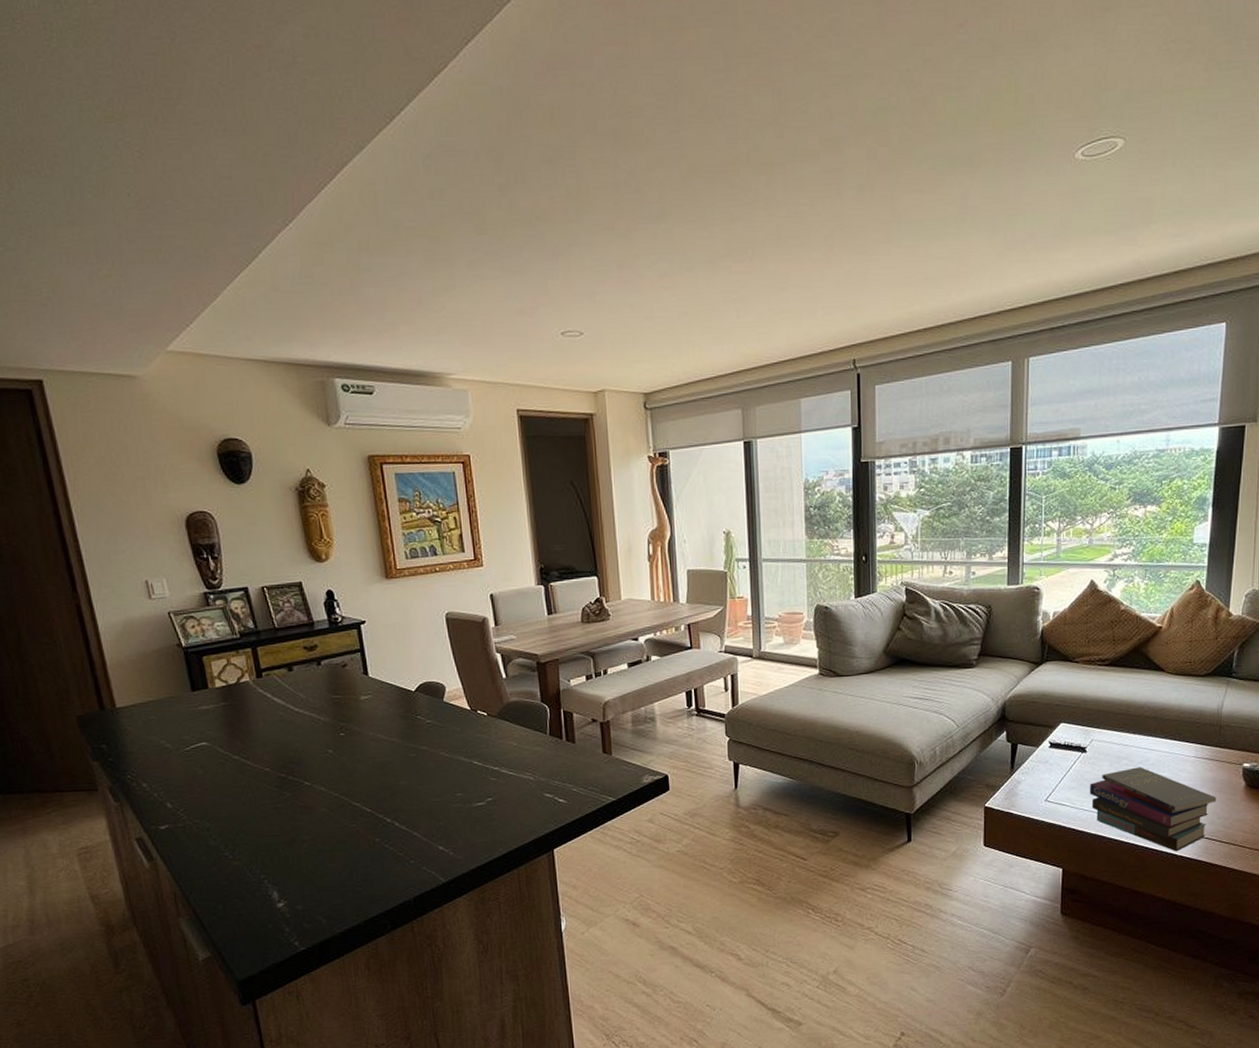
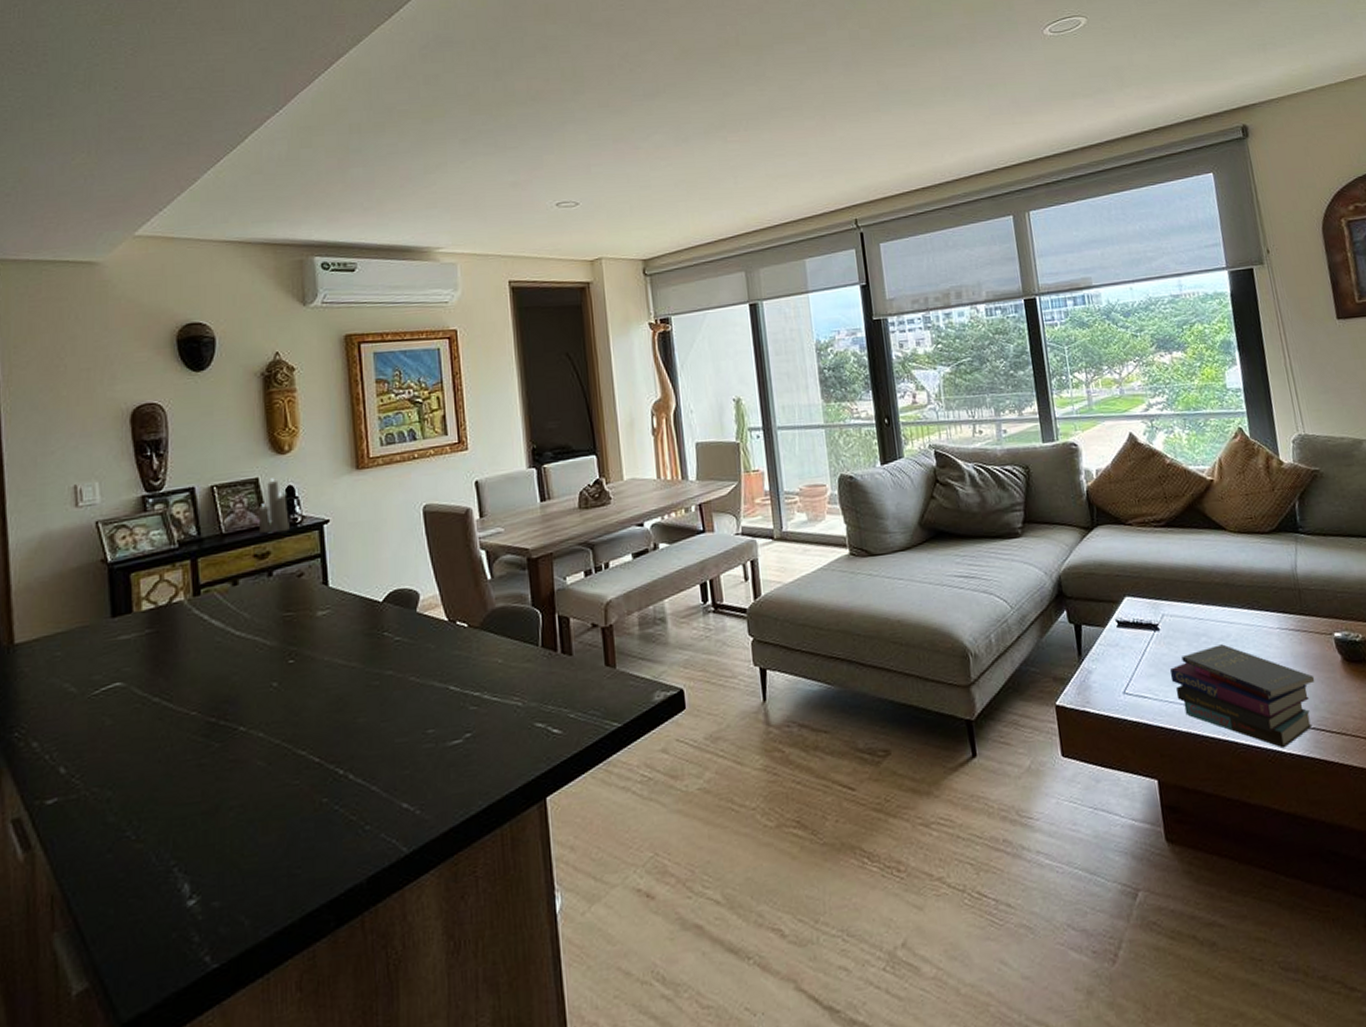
candle: none [303,583,332,630] -> present [258,478,290,535]

